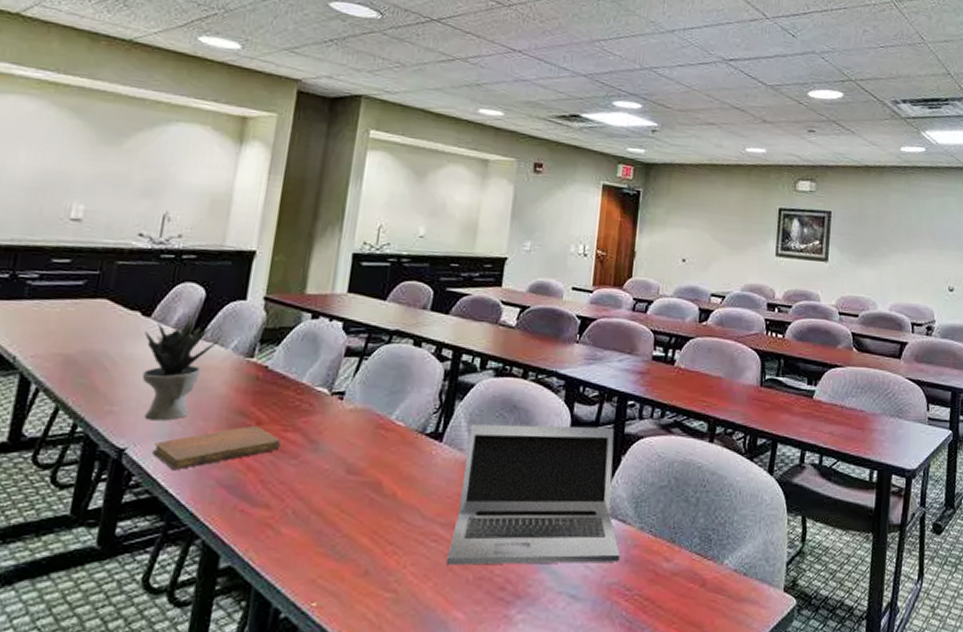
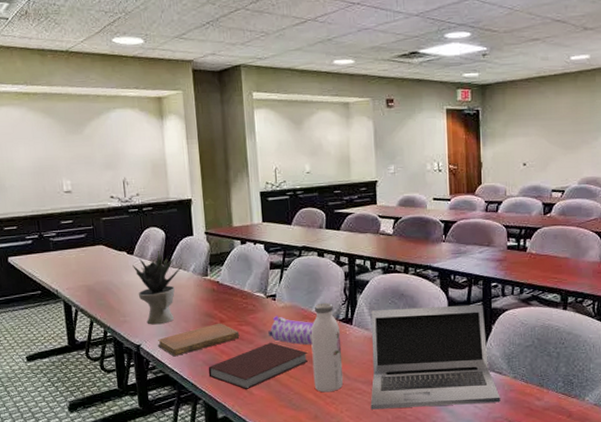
notebook: none [219,458,372,526] -> present [208,342,308,389]
pencil case: none [322,422,390,467] -> present [268,316,314,346]
water bottle: none [372,408,424,537] -> present [310,302,344,393]

